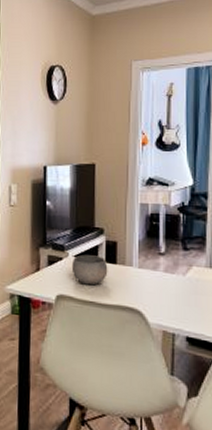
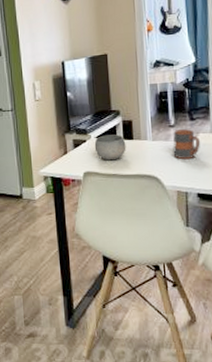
mug: none [161,259,194,296] -> present [173,129,201,160]

